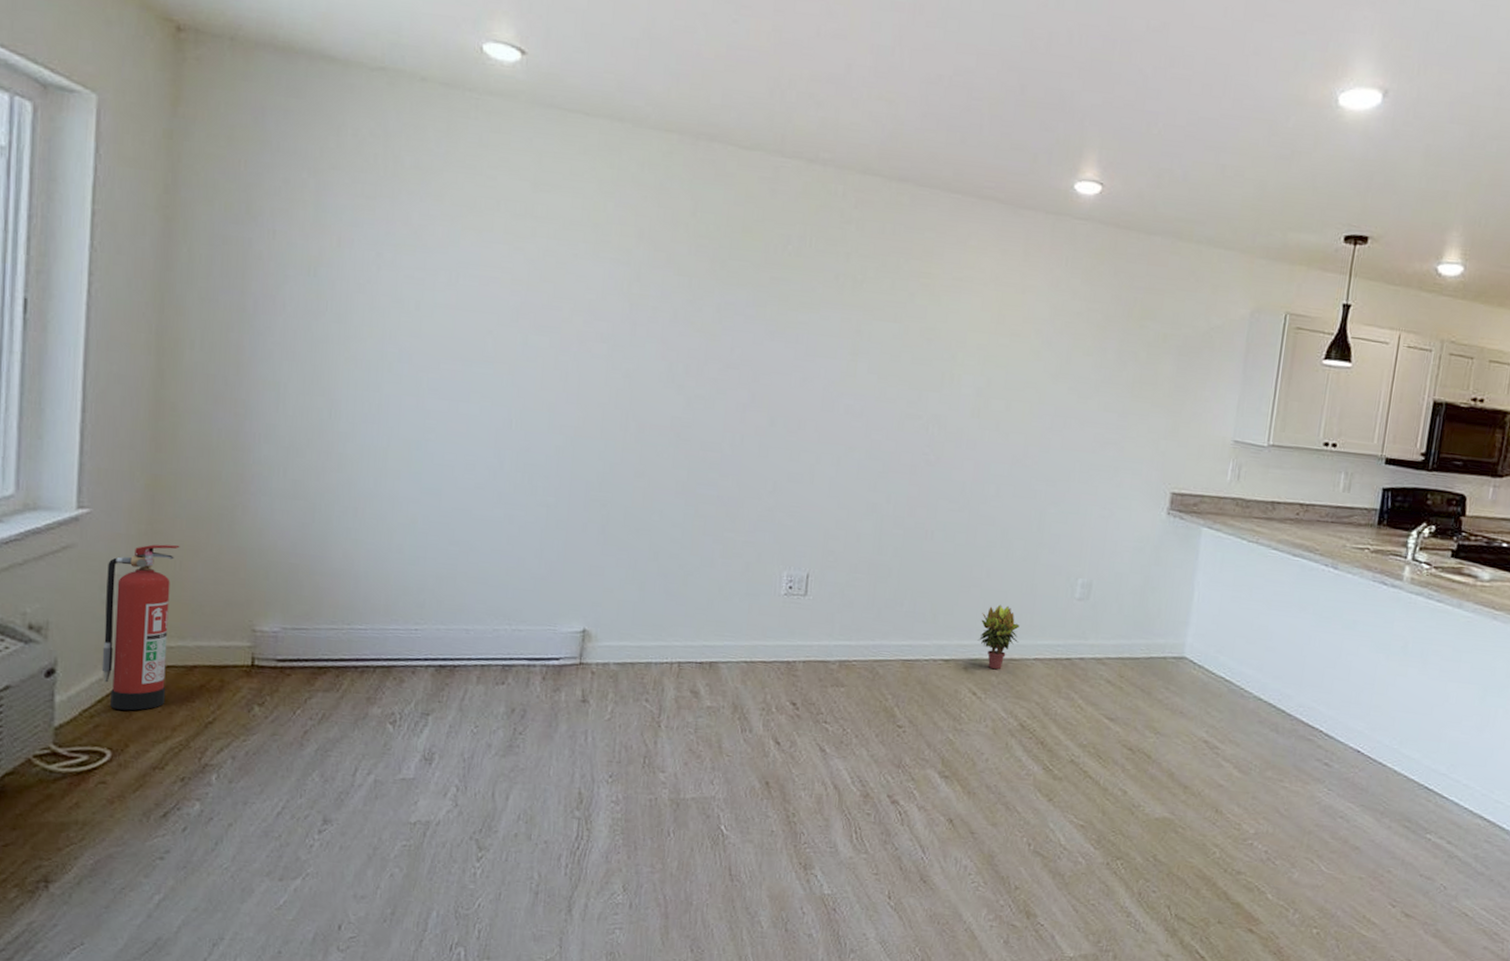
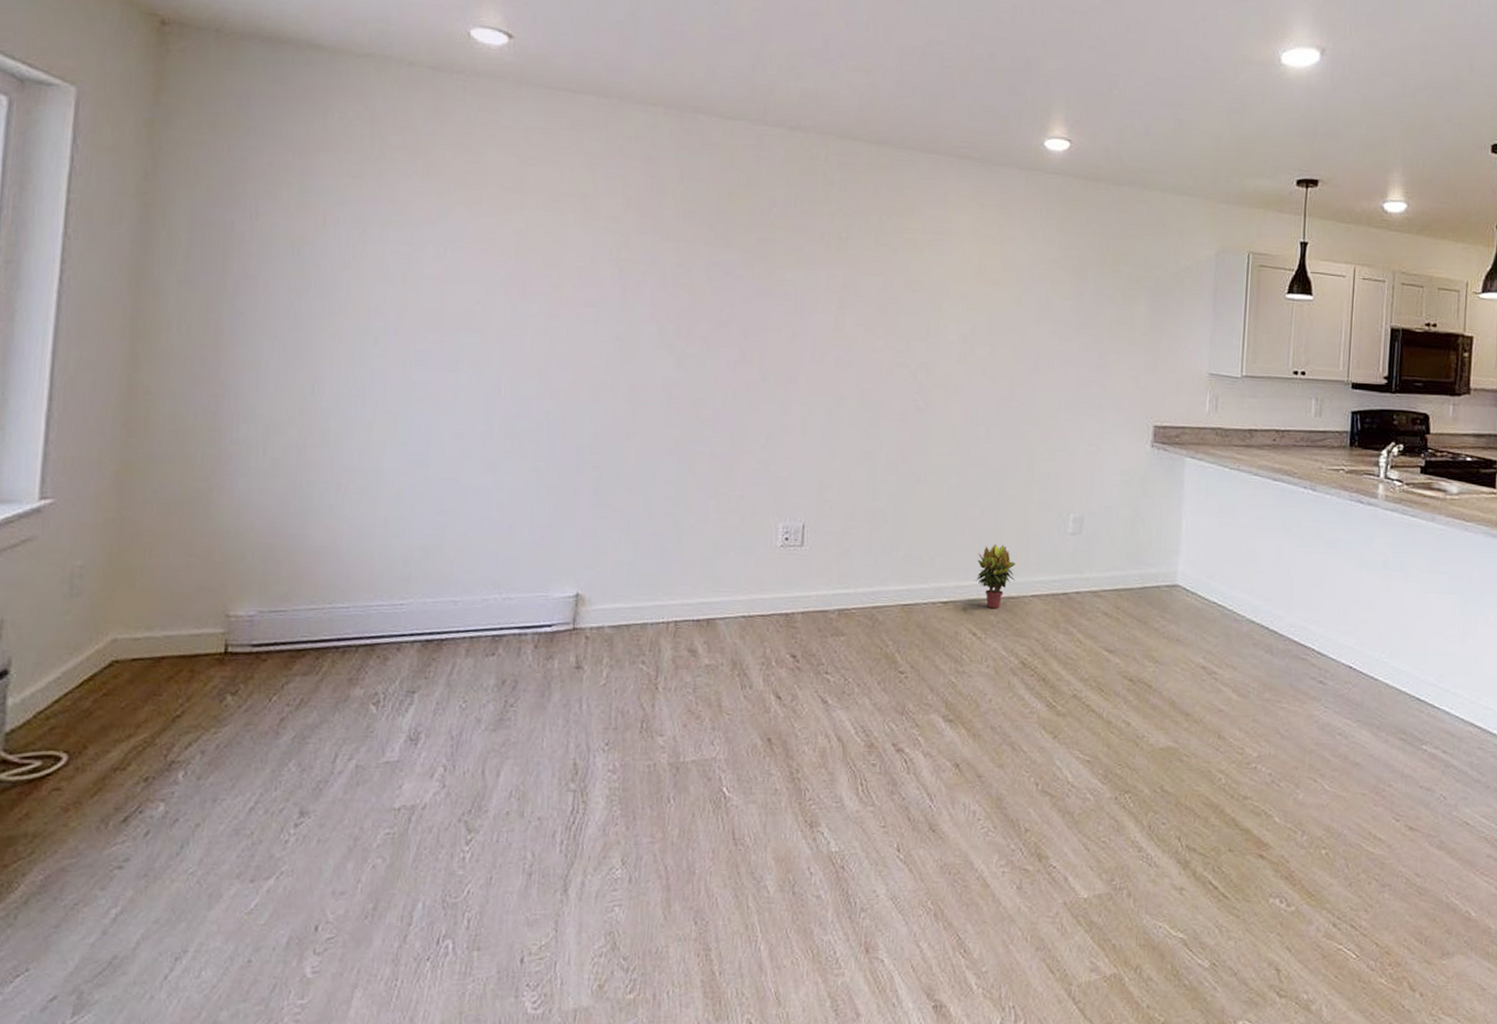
fire extinguisher: present [101,544,180,711] -> none [60,531,150,710]

